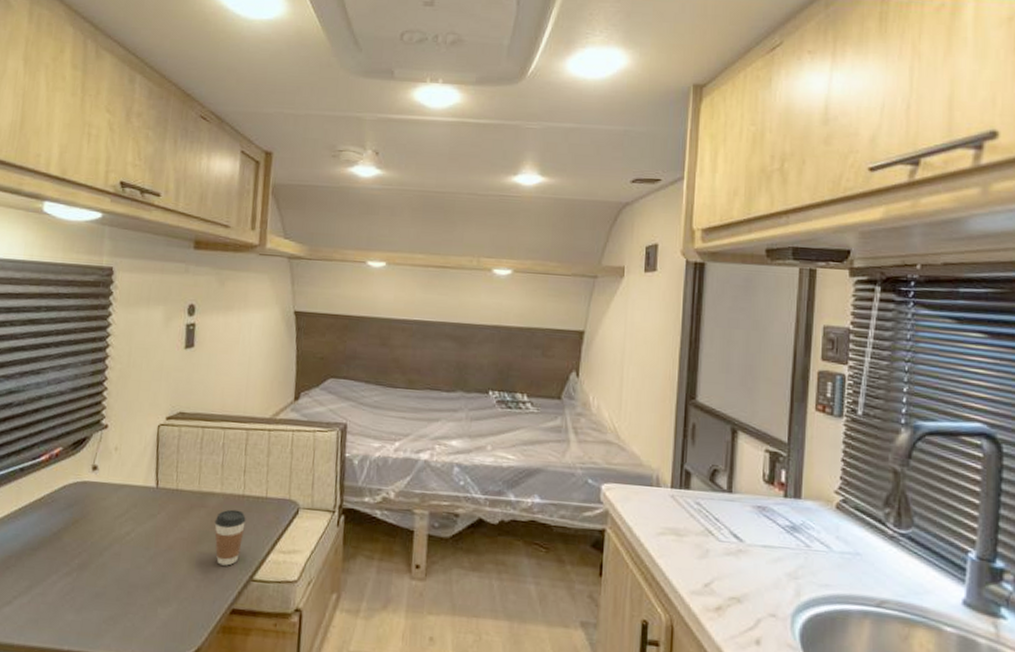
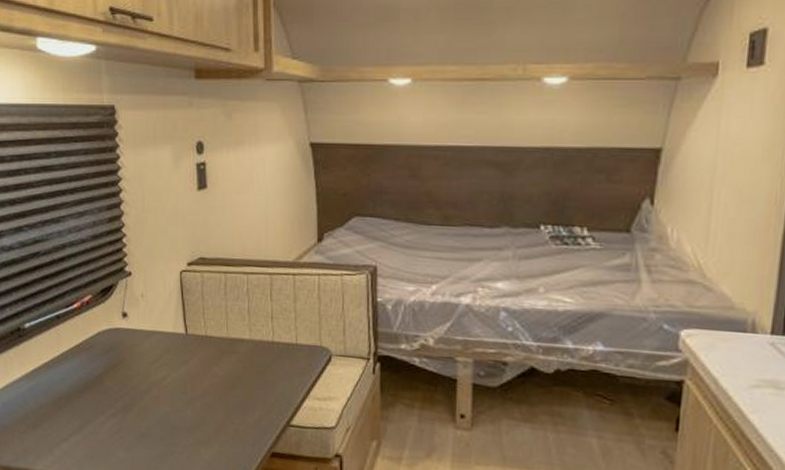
coffee cup: present [214,509,246,566] -> none [246,355,278,411]

